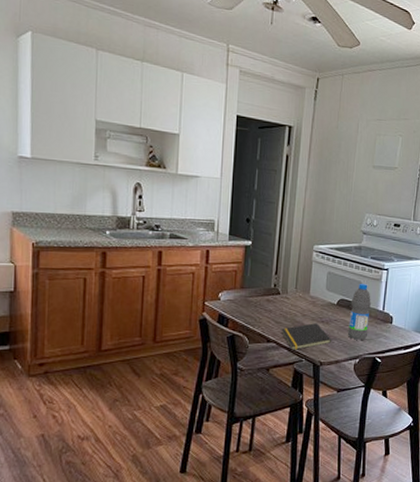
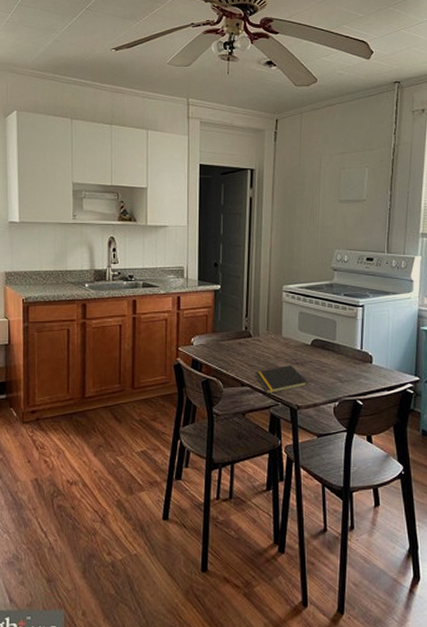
water bottle: present [347,284,371,340] -> none [324,323,347,382]

